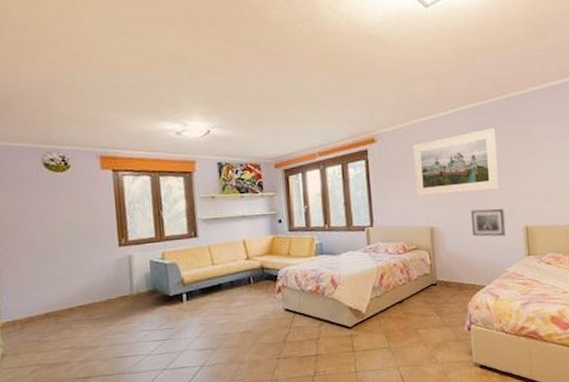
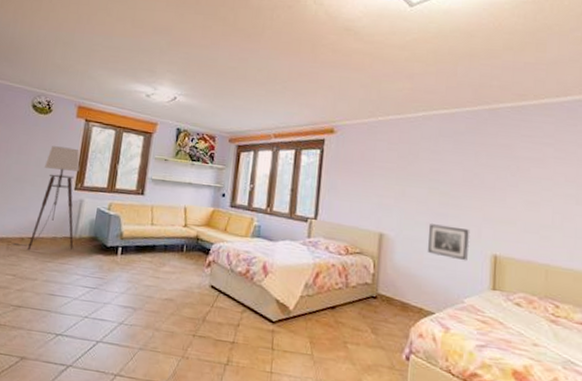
floor lamp: none [61,203,133,320] -> present [12,146,80,251]
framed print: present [413,128,500,197] -> none [369,138,471,207]

